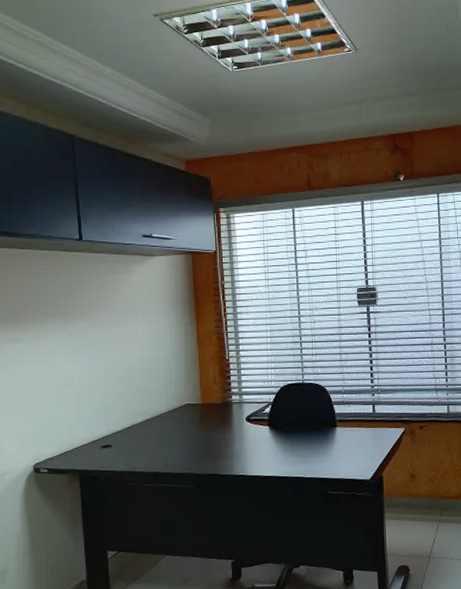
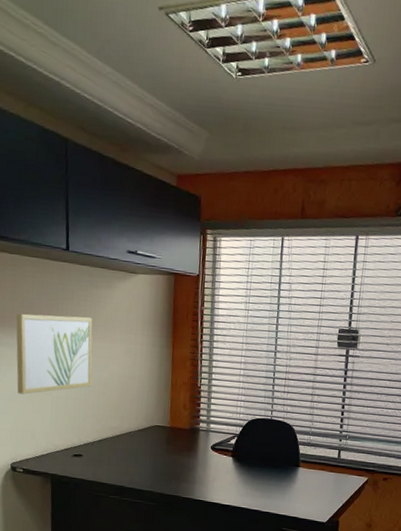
wall art: none [31,303,116,390] -> present [16,313,93,395]

